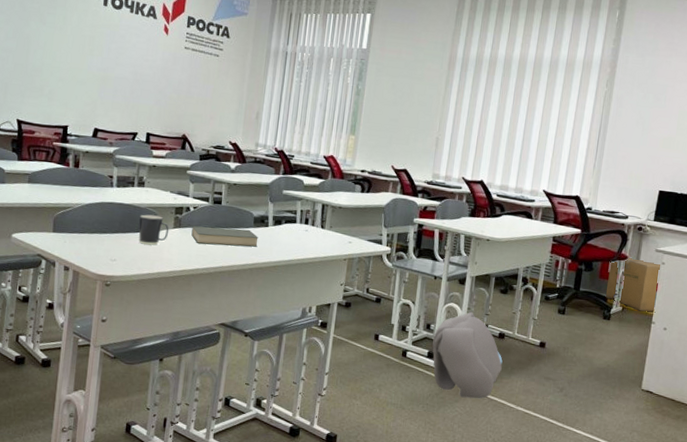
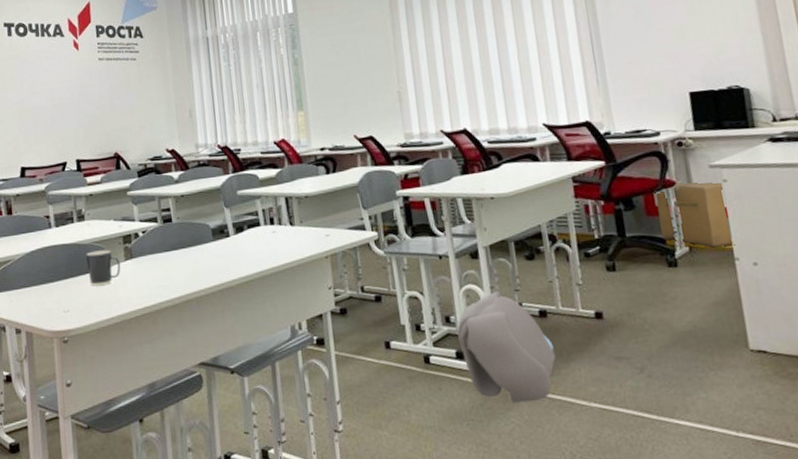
book: present [191,226,259,247] -> none [145,245,223,273]

